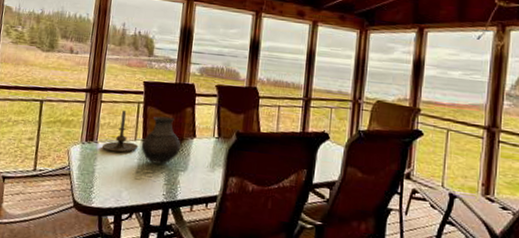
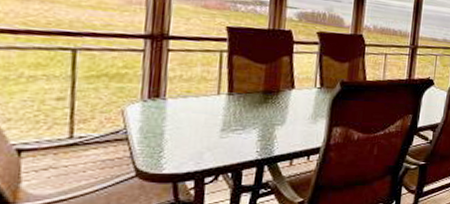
candle holder: present [102,110,139,153] -> none [172,61,223,110]
vase: present [141,116,181,165] -> none [226,66,277,120]

